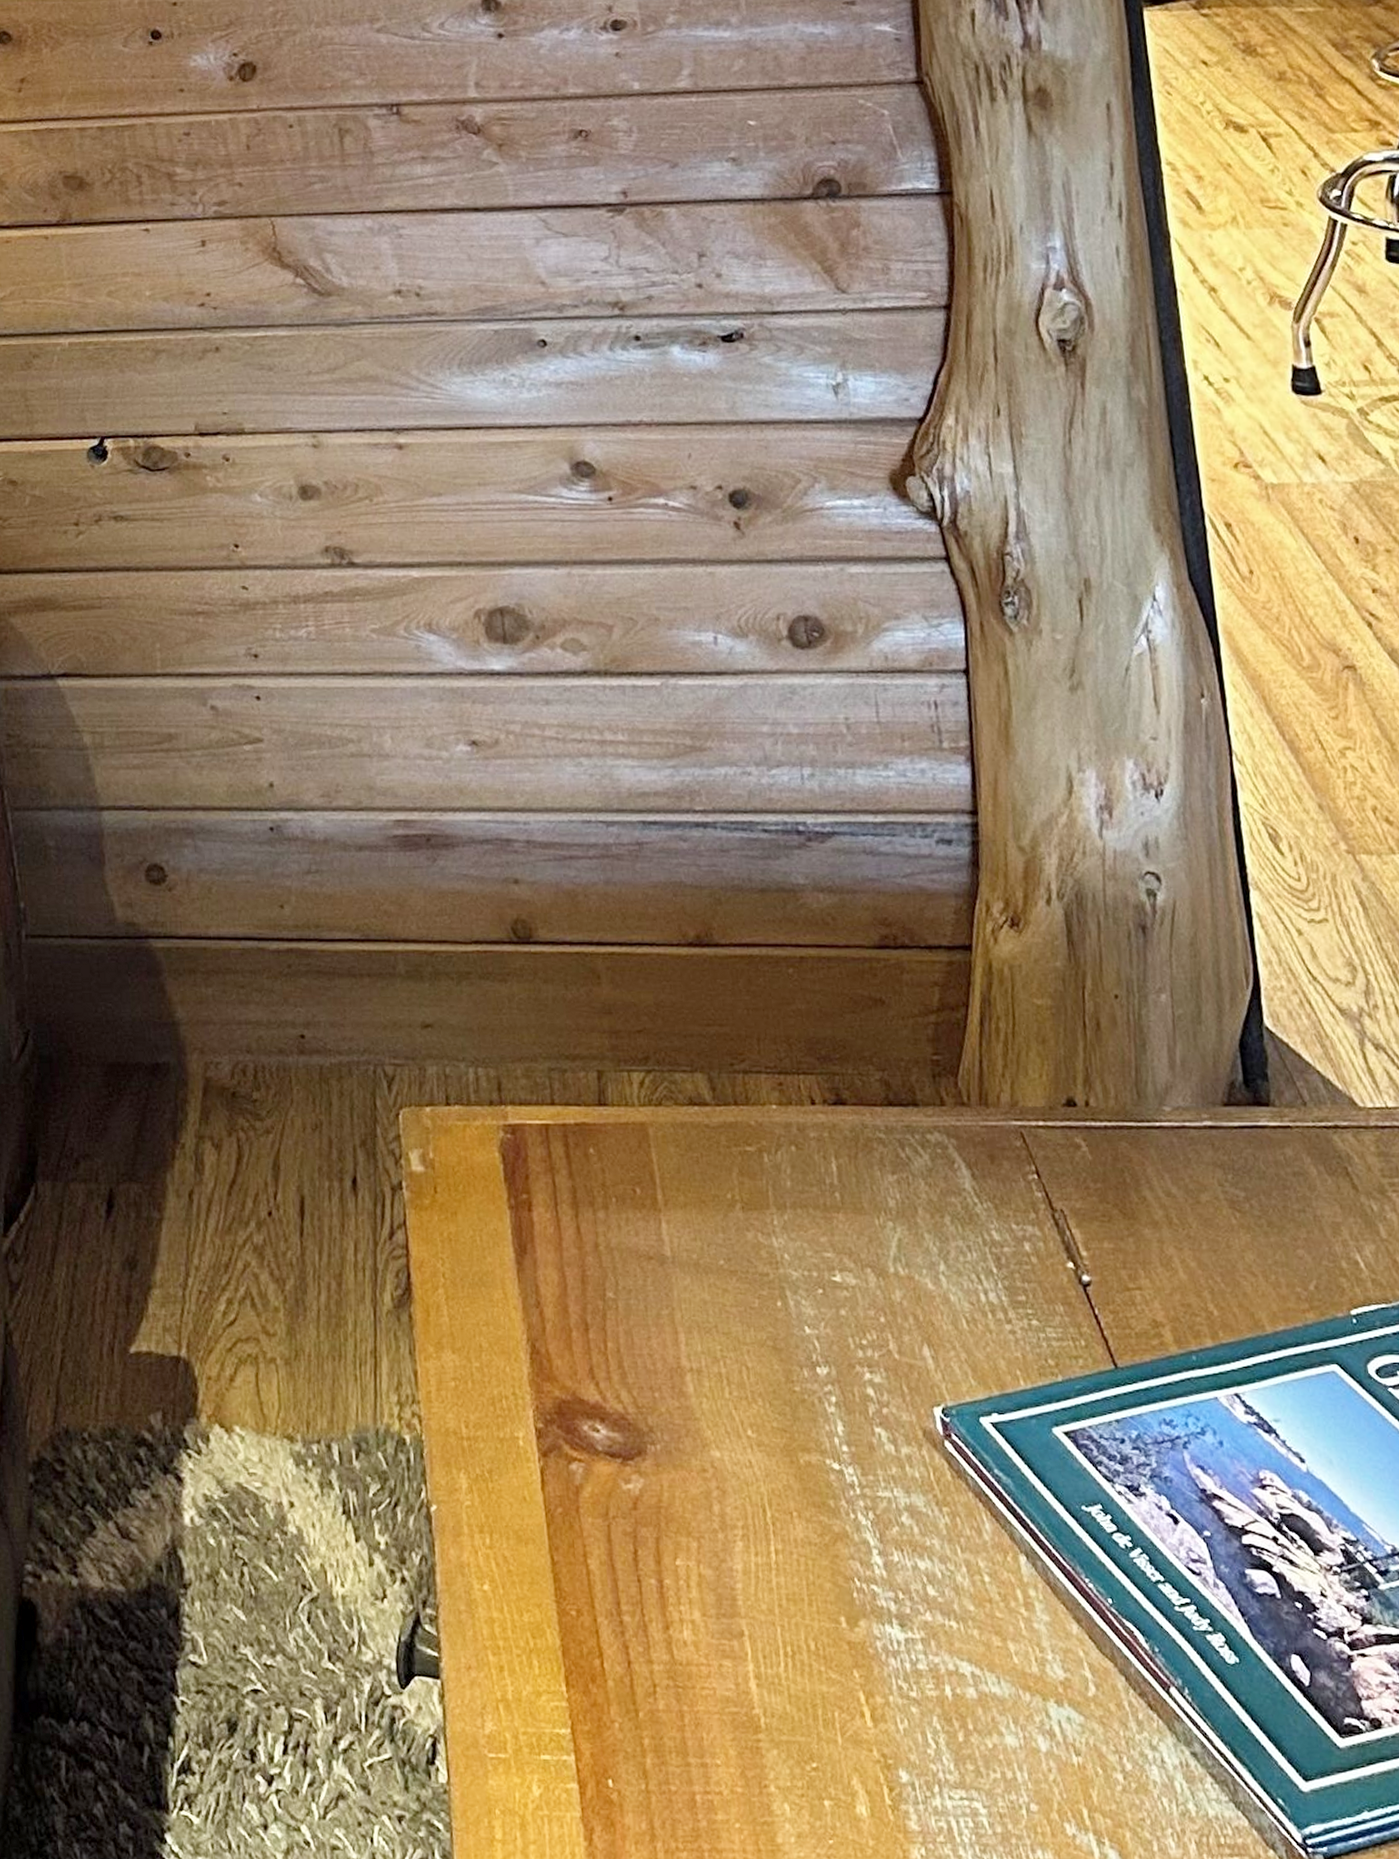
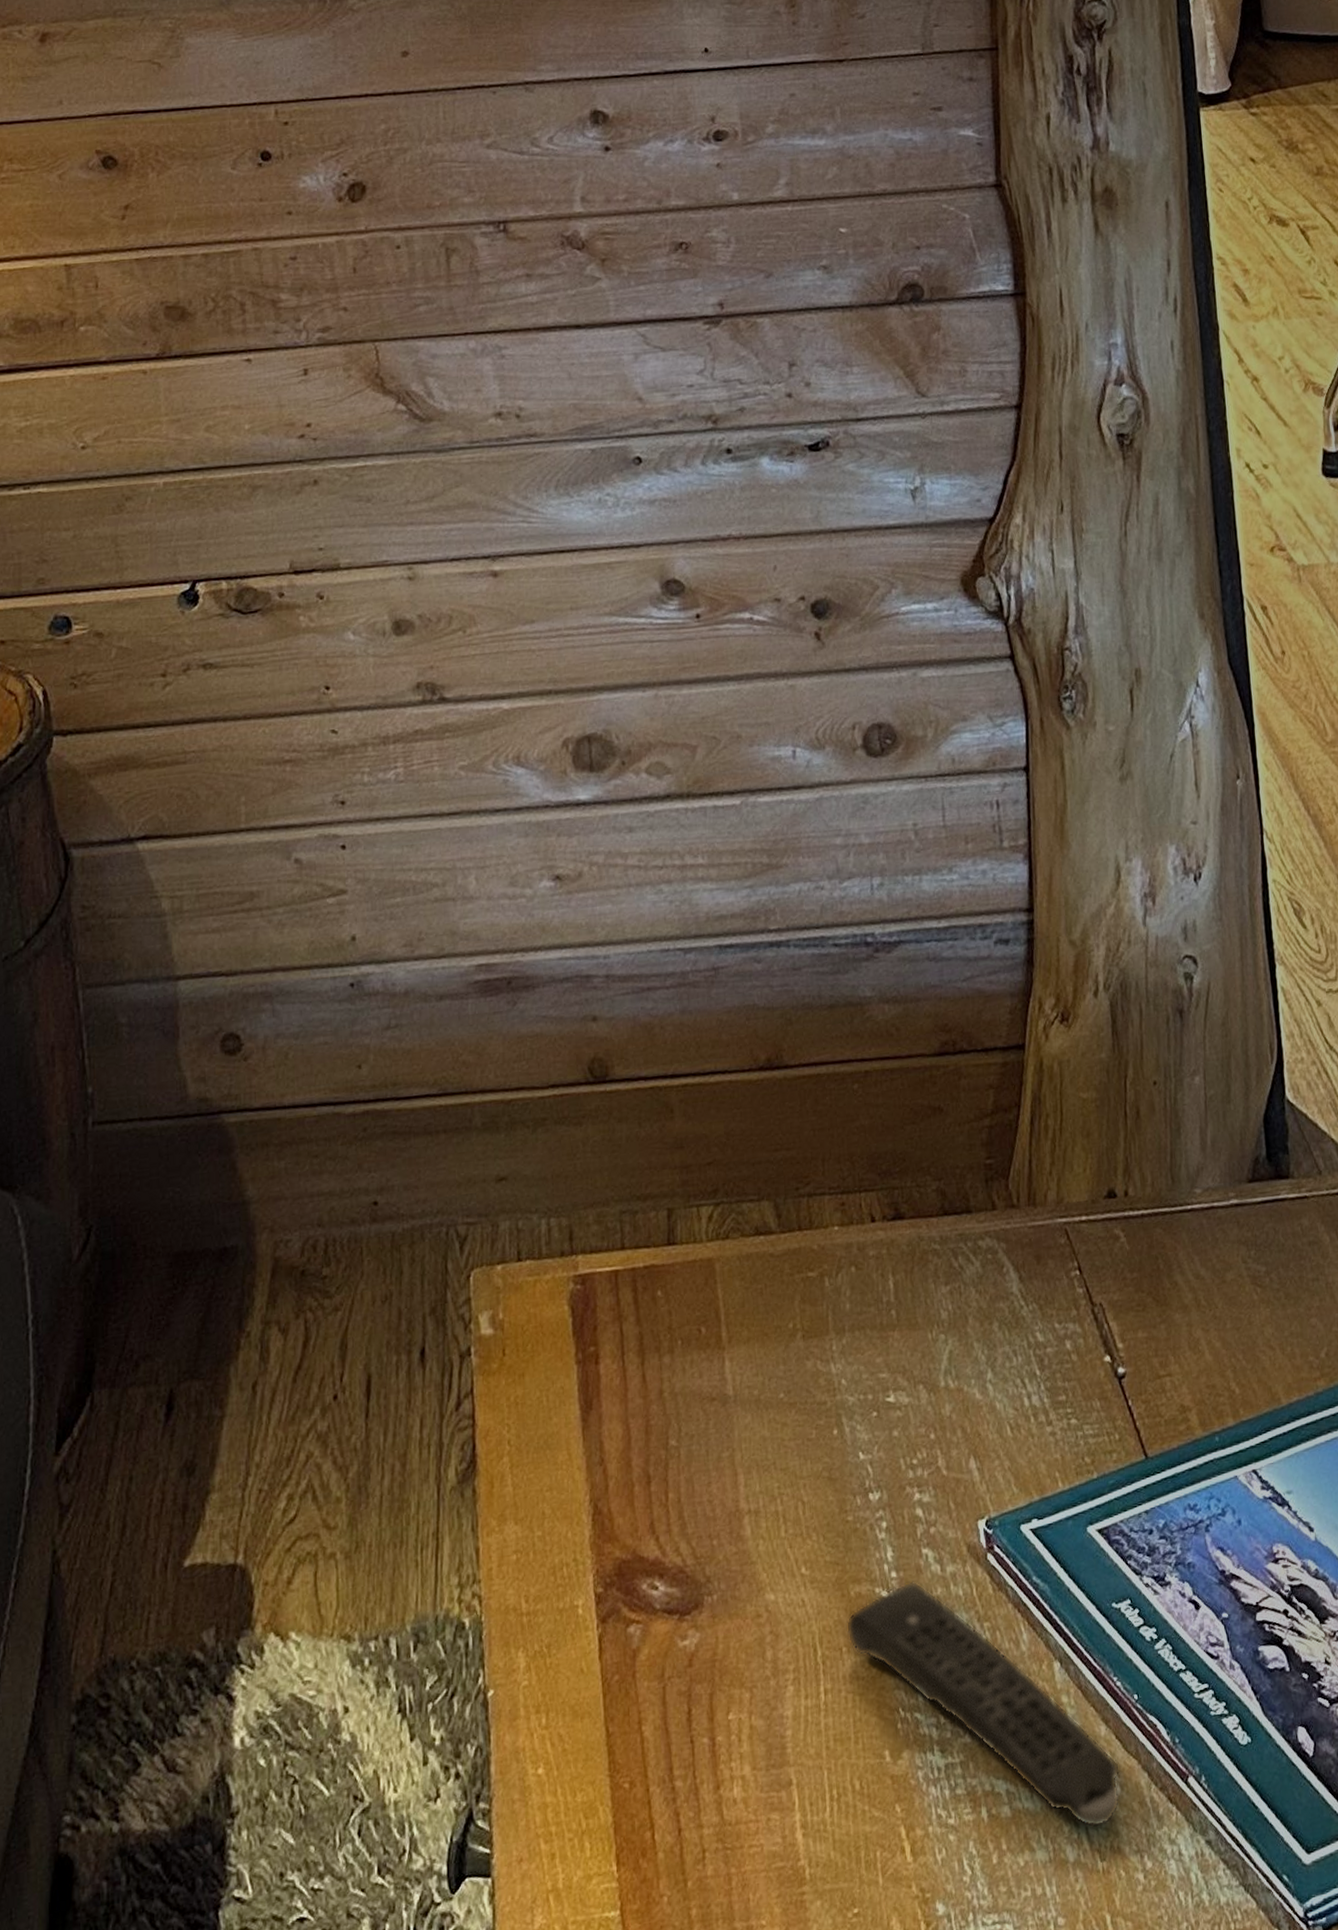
remote control: none [795,1457,1096,1722] -> present [846,1580,1121,1828]

